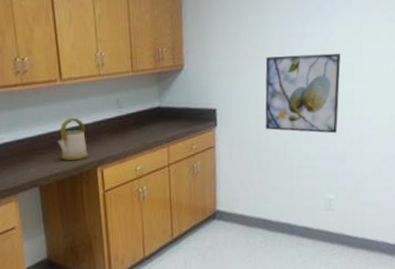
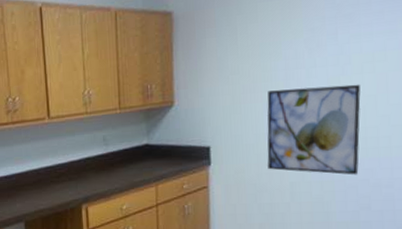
kettle: present [57,117,89,161] -> none [43,154,74,198]

